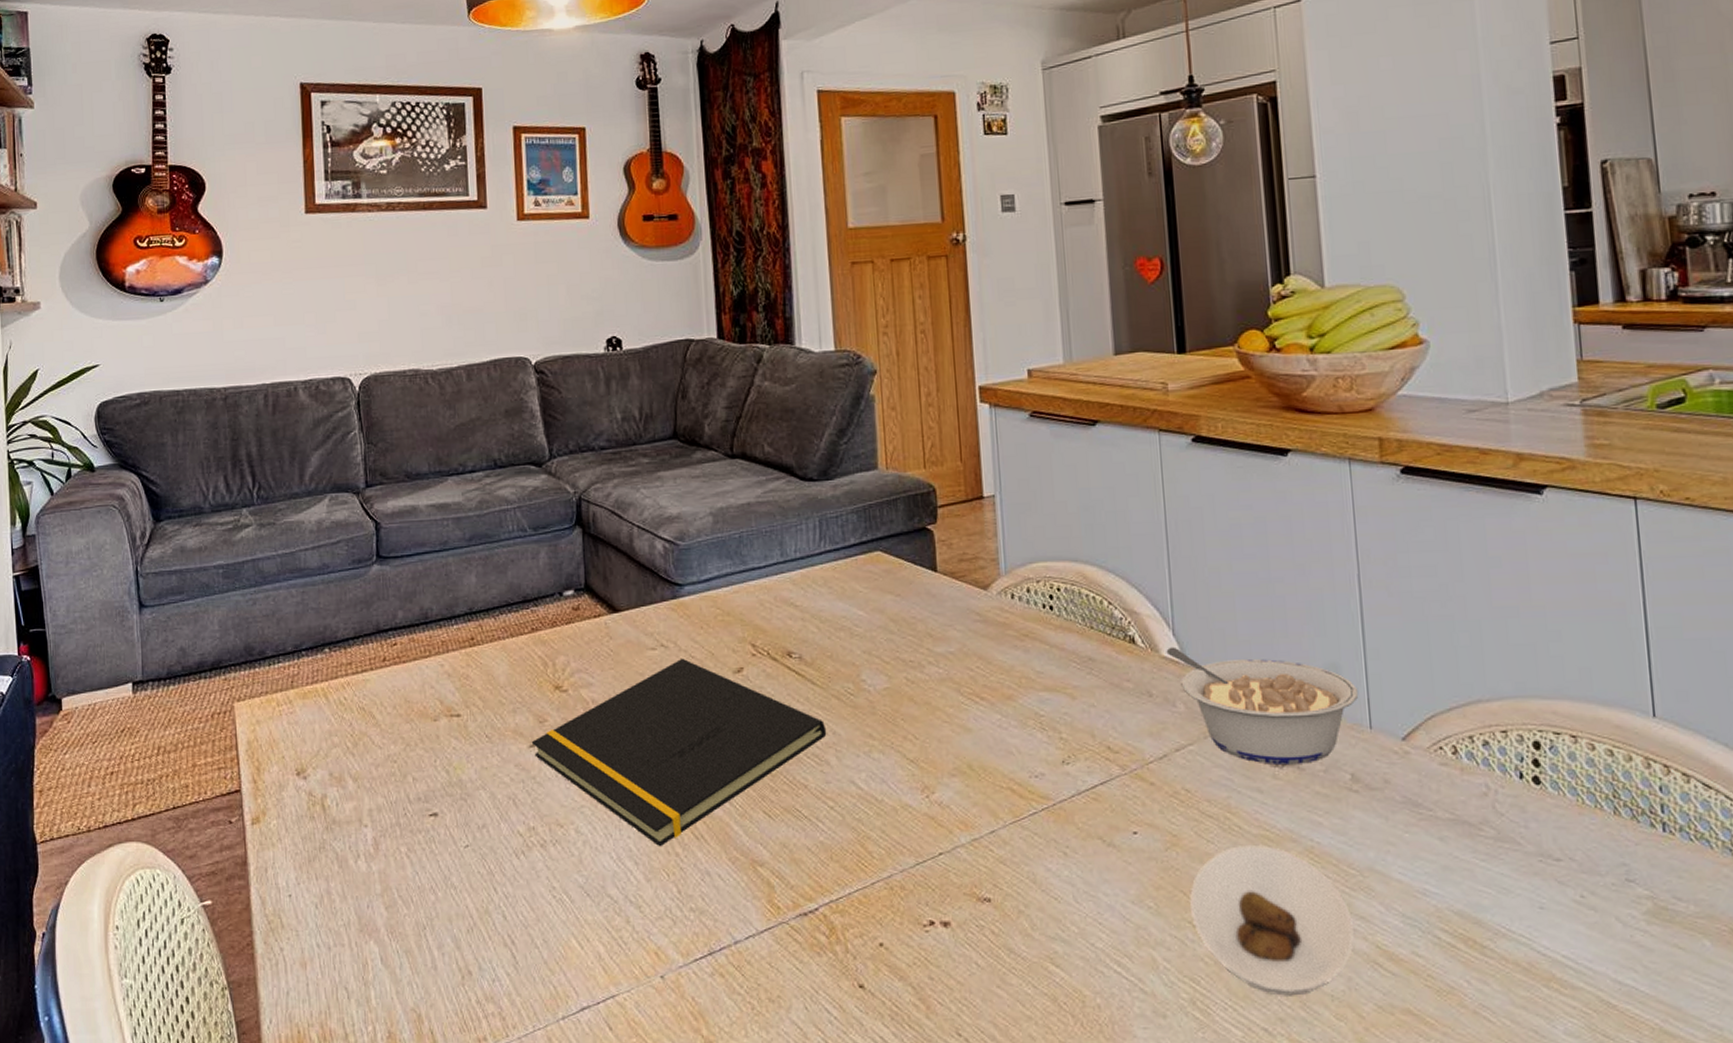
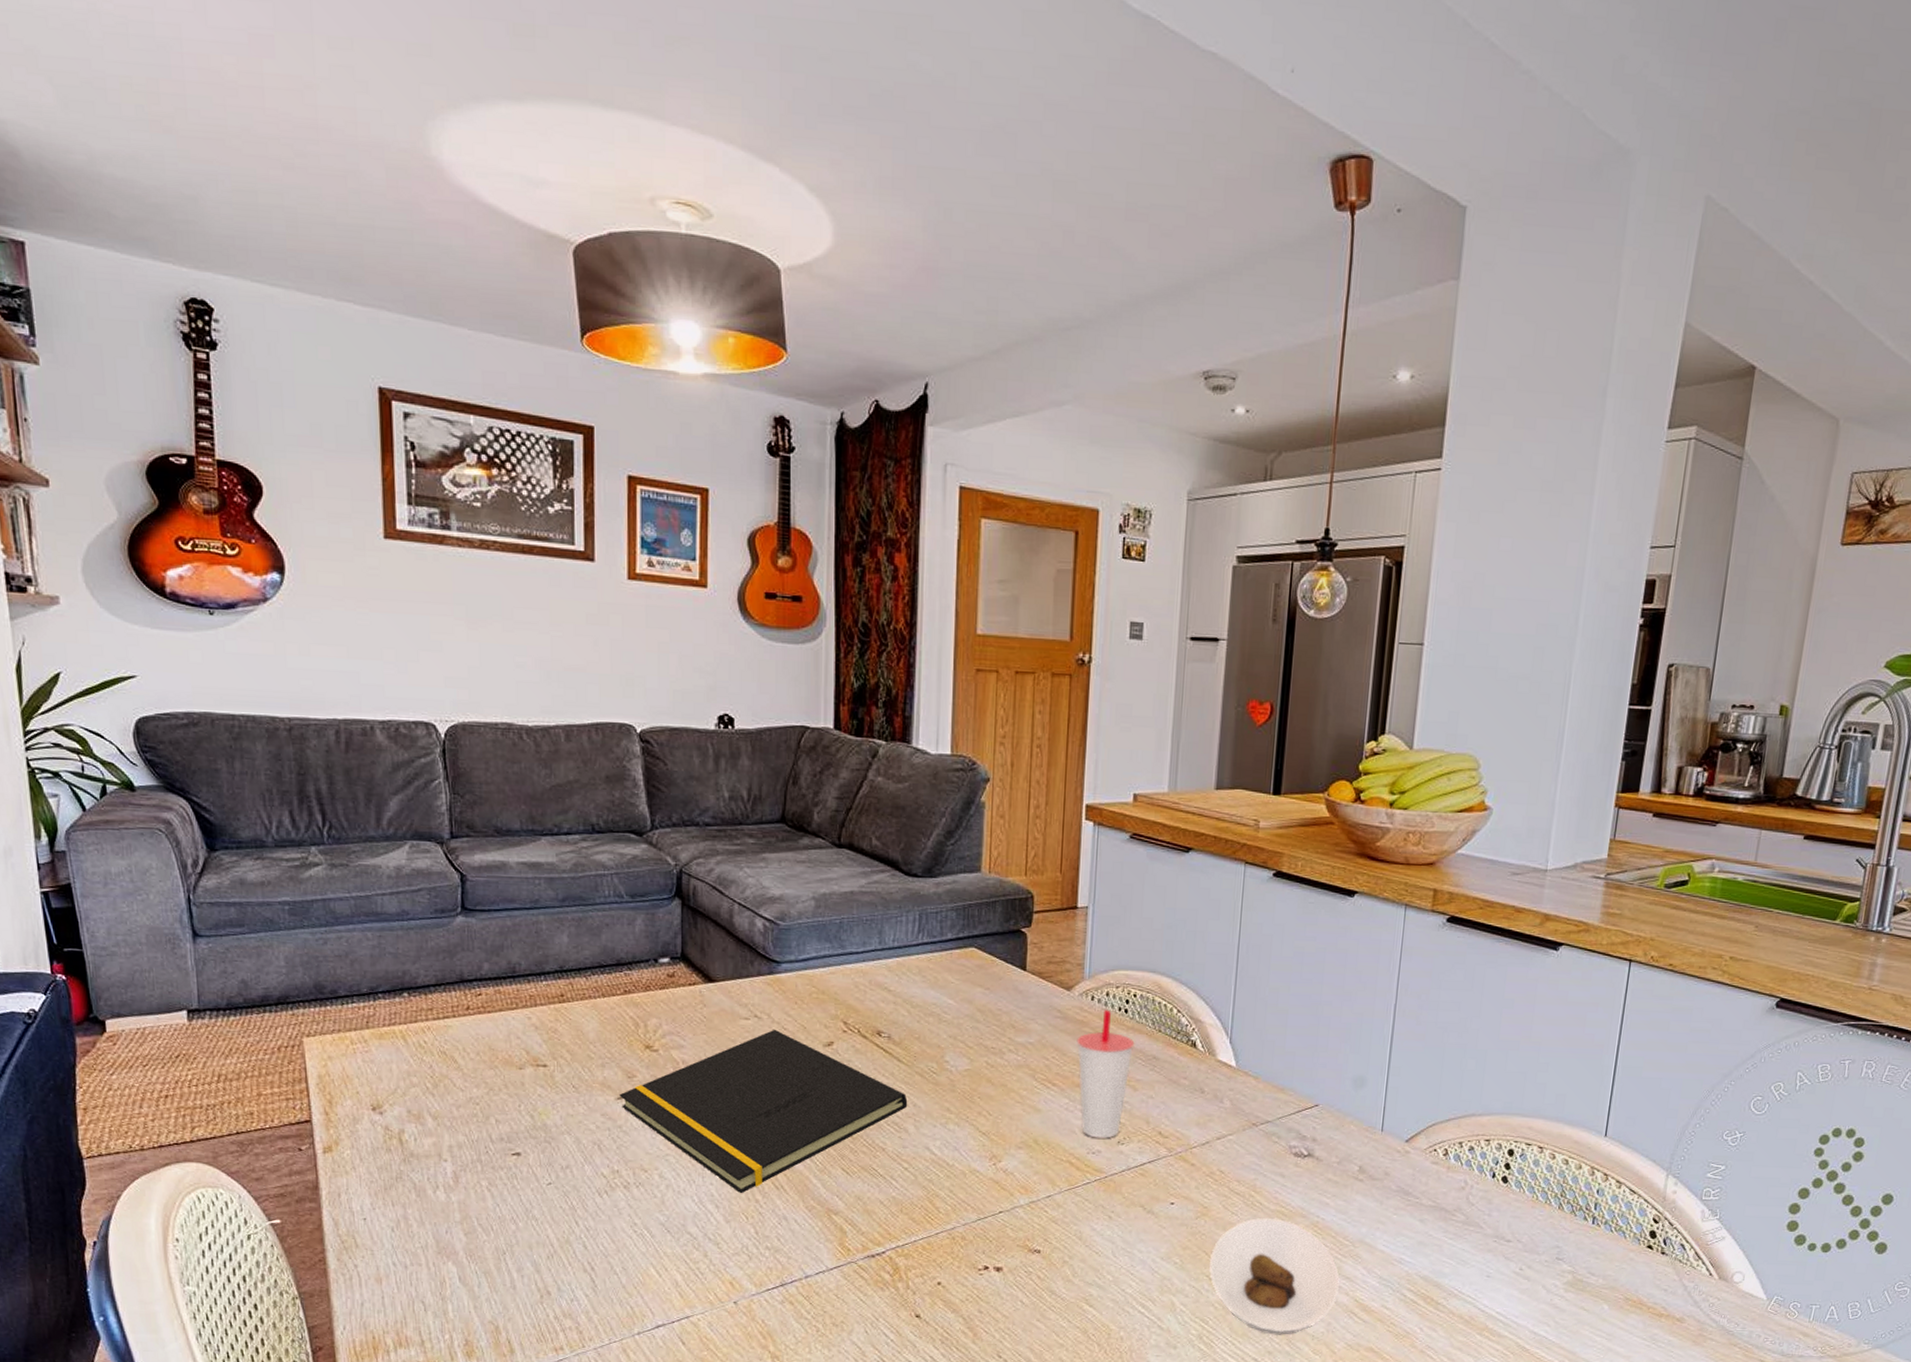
cup: none [1001,607,1066,759] -> present [1076,1009,1135,1139]
legume: present [1166,647,1359,764] -> none [1221,1052,1378,1156]

